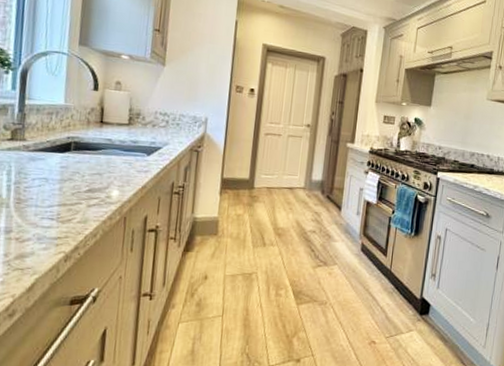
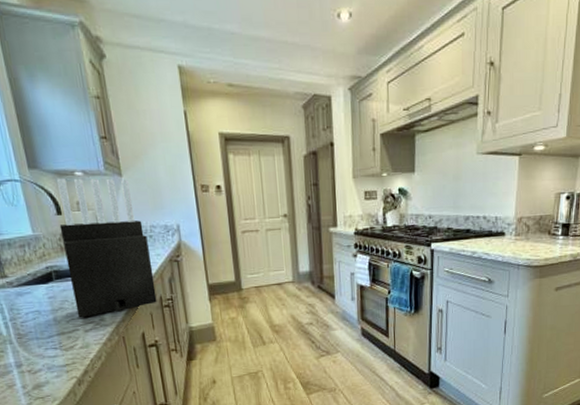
knife block: none [84,57,174,192] -> present [57,177,157,318]

